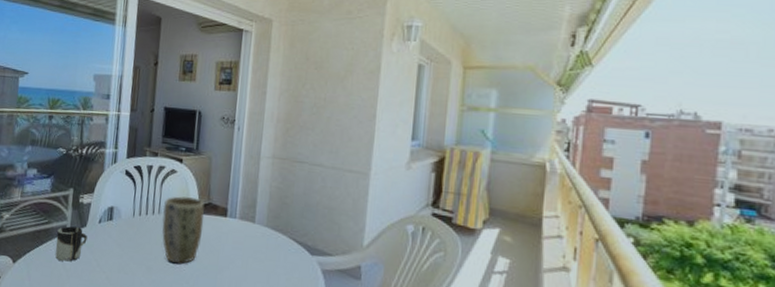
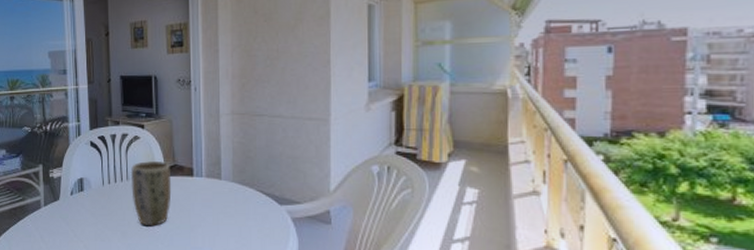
cup: present [55,226,88,262] -> none [32,201,62,235]

